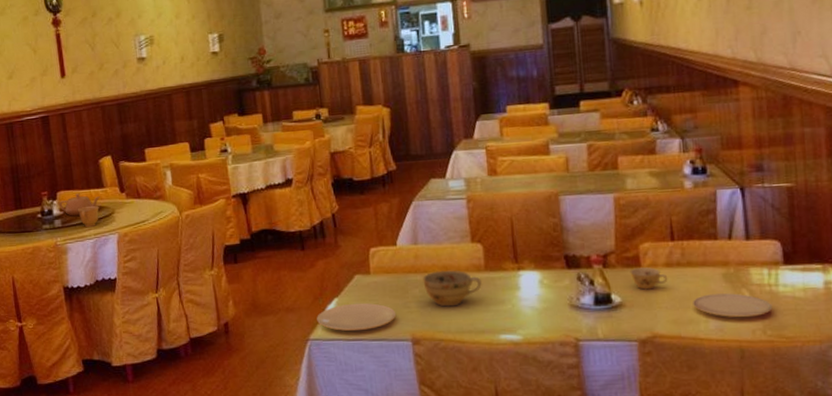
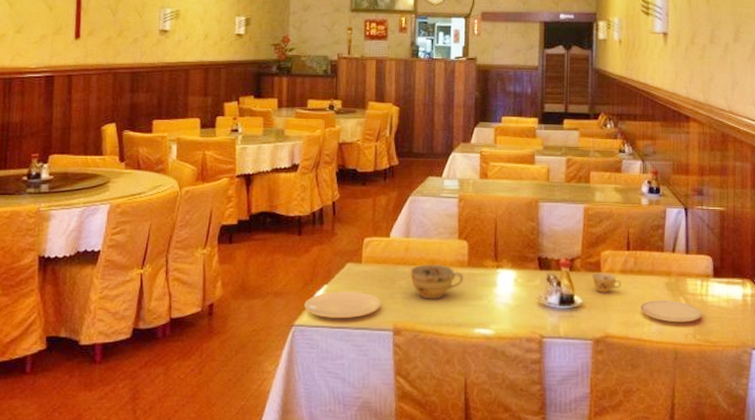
teapot: present [58,193,101,217] -> none [49,159,97,183]
teacup: present [77,206,99,227] -> none [68,173,94,195]

